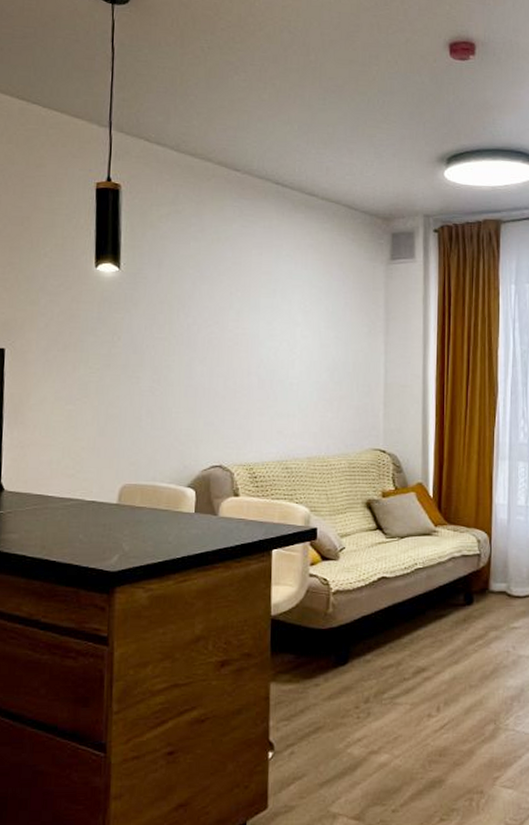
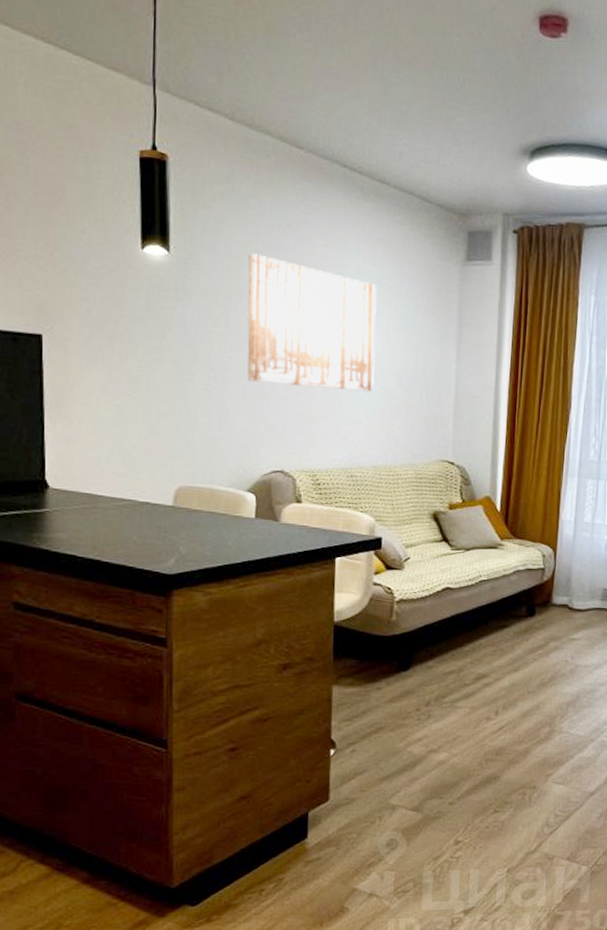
wall art: none [188,265,308,386] -> present [247,253,377,391]

